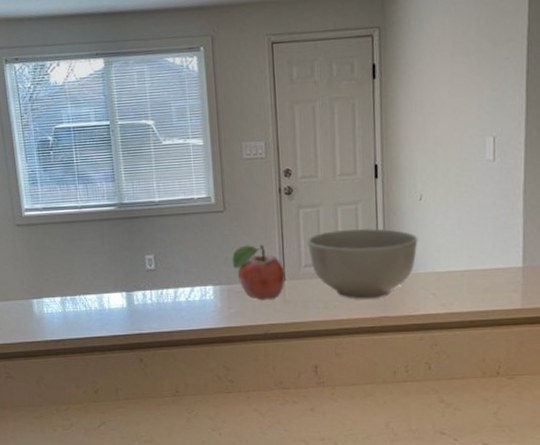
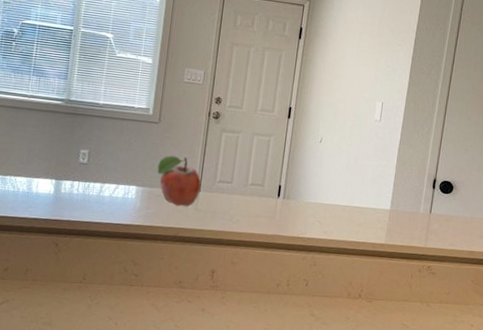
bowl: present [308,228,418,299] -> none [224,155,314,219]

